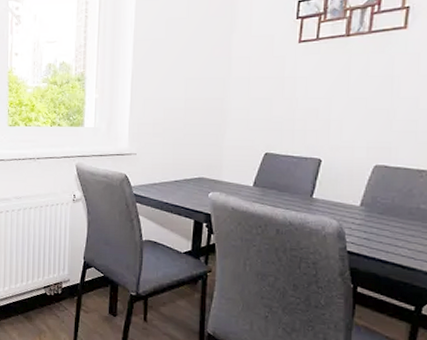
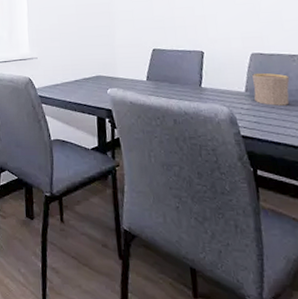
cup: none [369,186,413,224] -> present [252,72,290,106]

